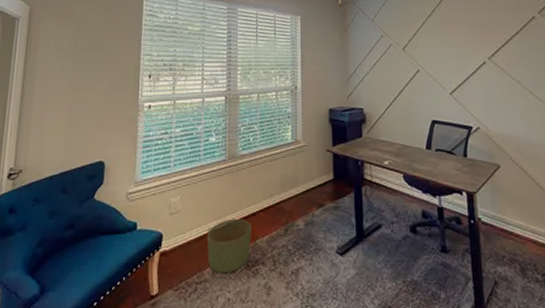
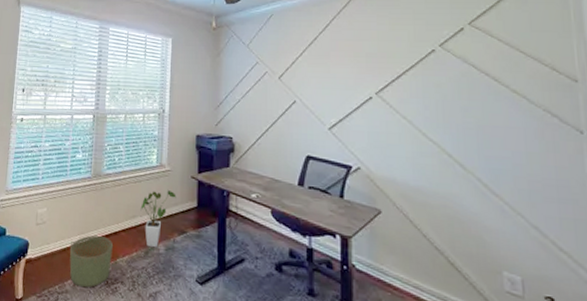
house plant: none [278,164,313,225] -> present [140,189,176,248]

